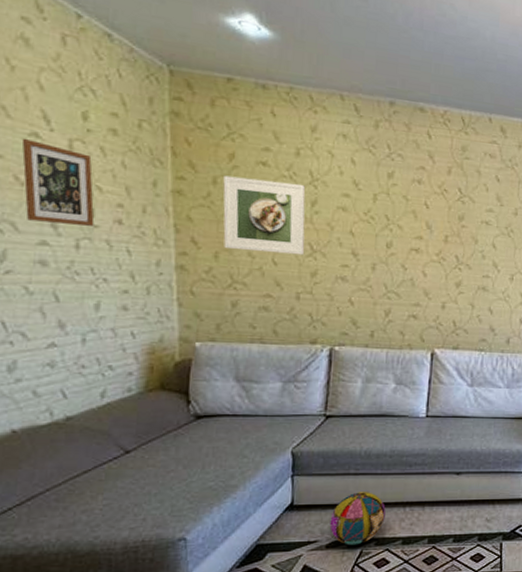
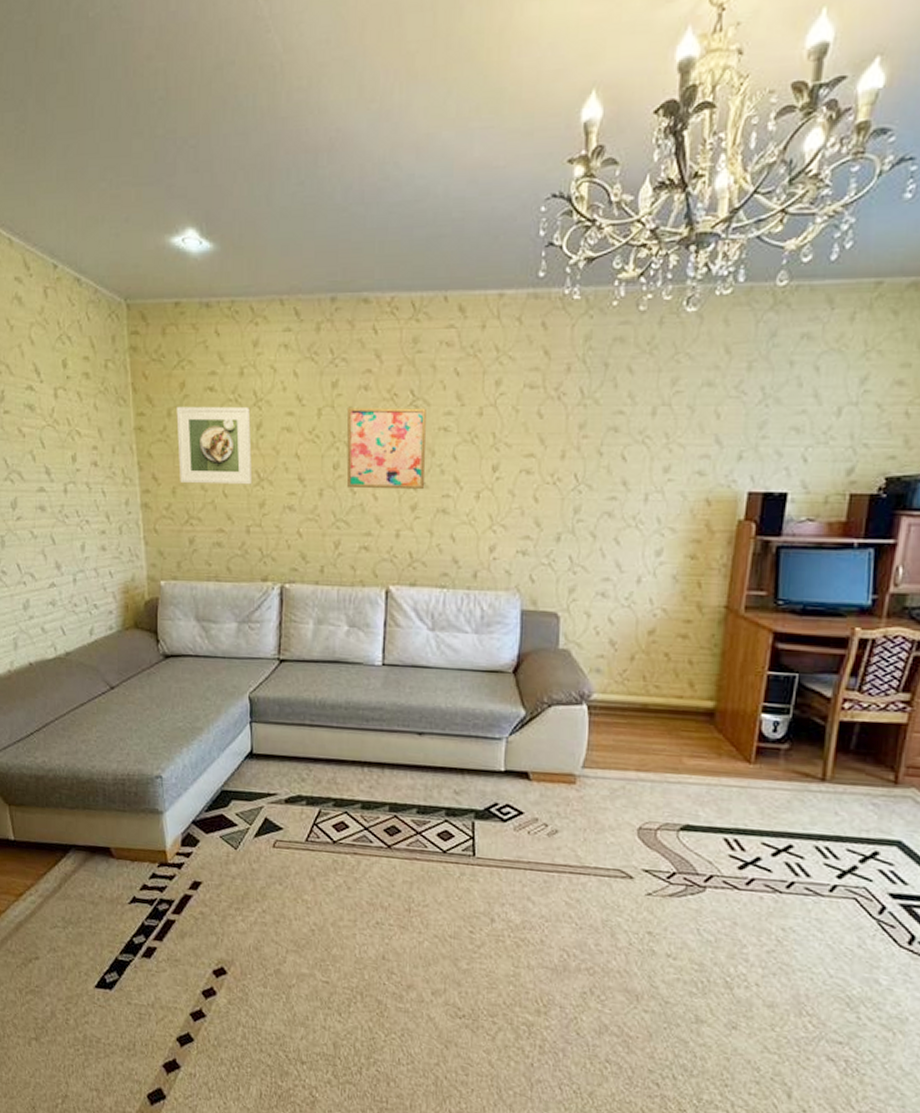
picture frame: present [21,139,95,226] -> none [21,393,77,470]
ball: present [329,492,386,546] -> none [288,745,343,804]
wall art: none [399,196,472,271] -> present [346,408,427,490]

